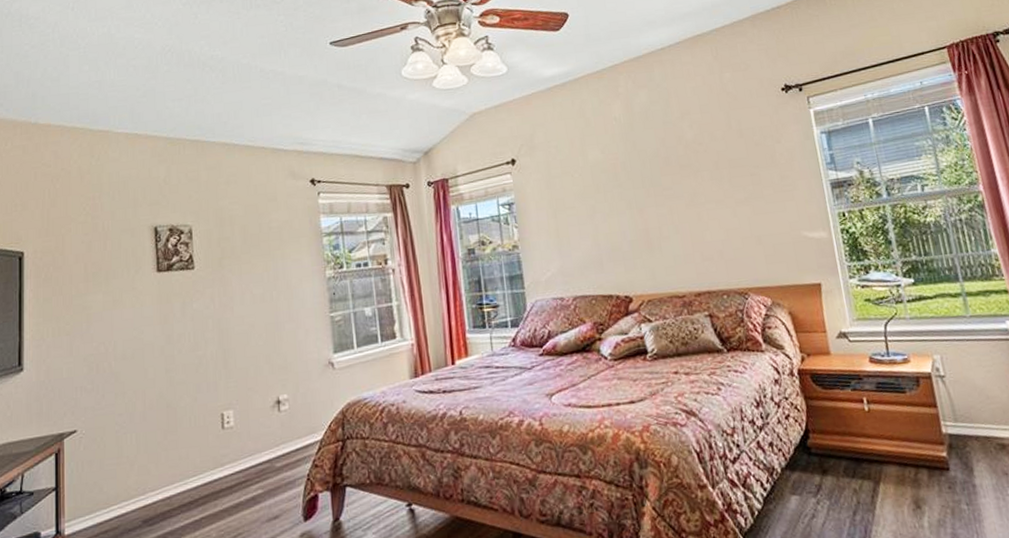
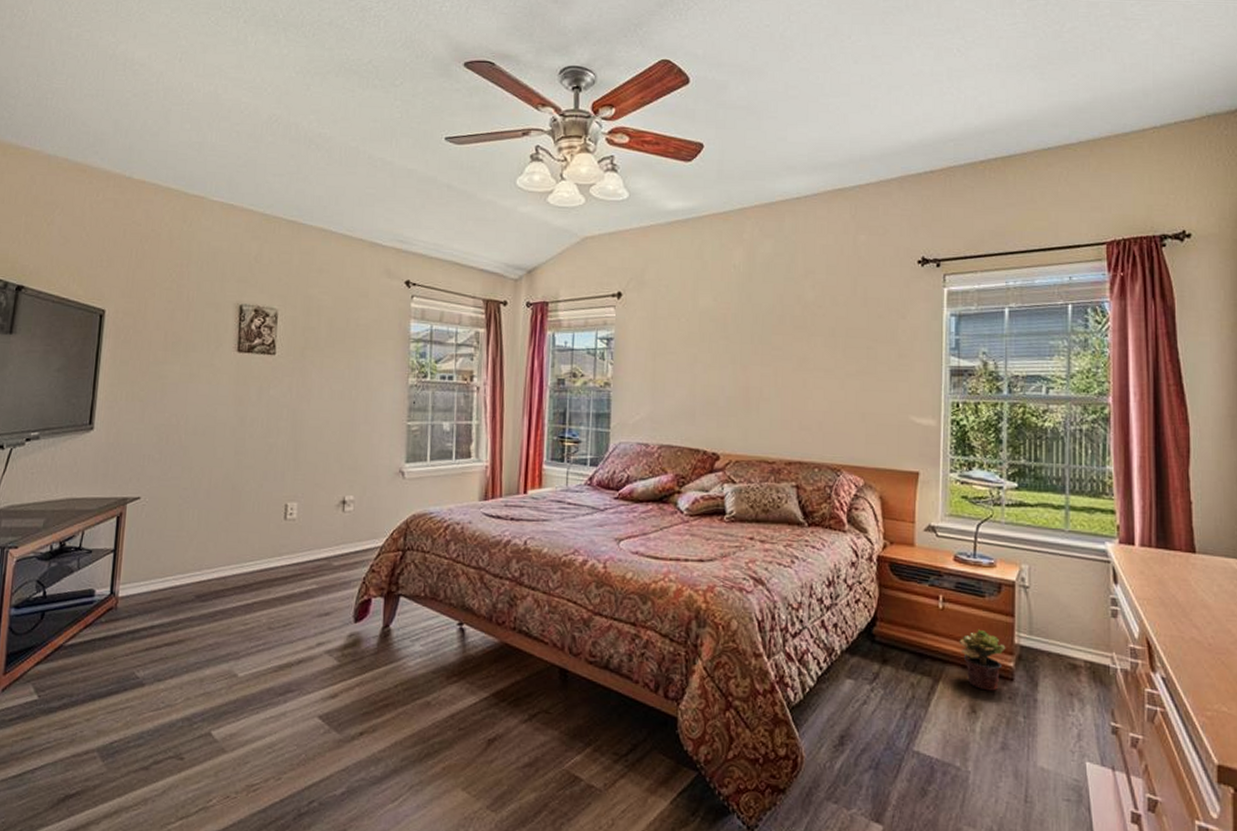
potted plant: none [890,425,936,485] -> present [959,629,1006,691]

